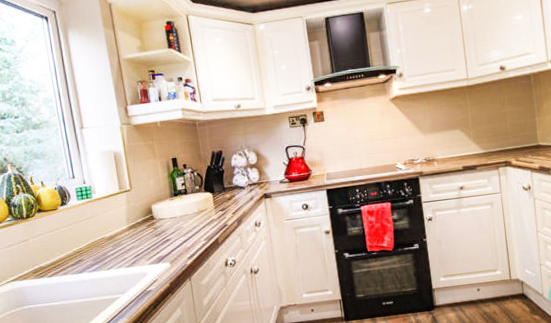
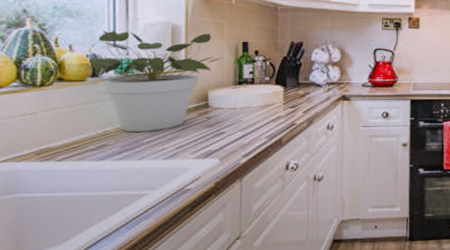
potted plant: none [57,155,158,248] -> present [89,30,222,133]

